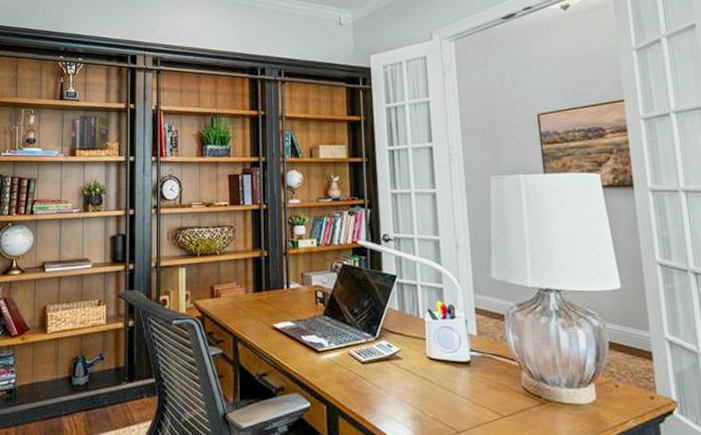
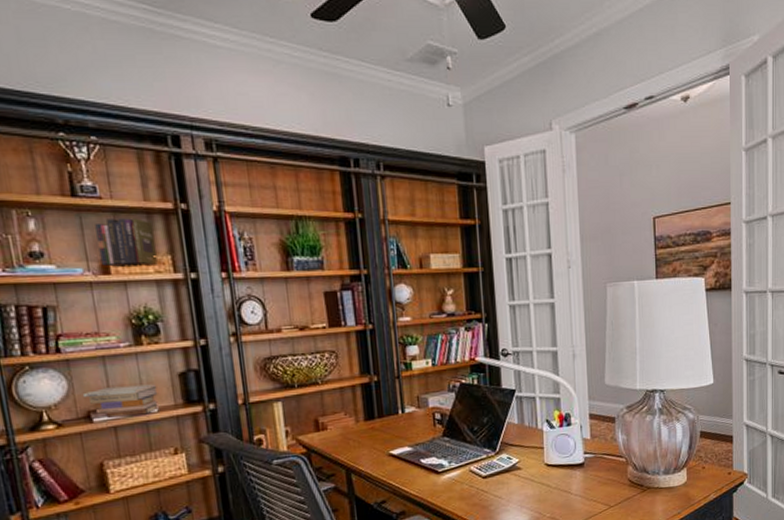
books: none [42,244,94,269] -> present [82,384,159,418]

